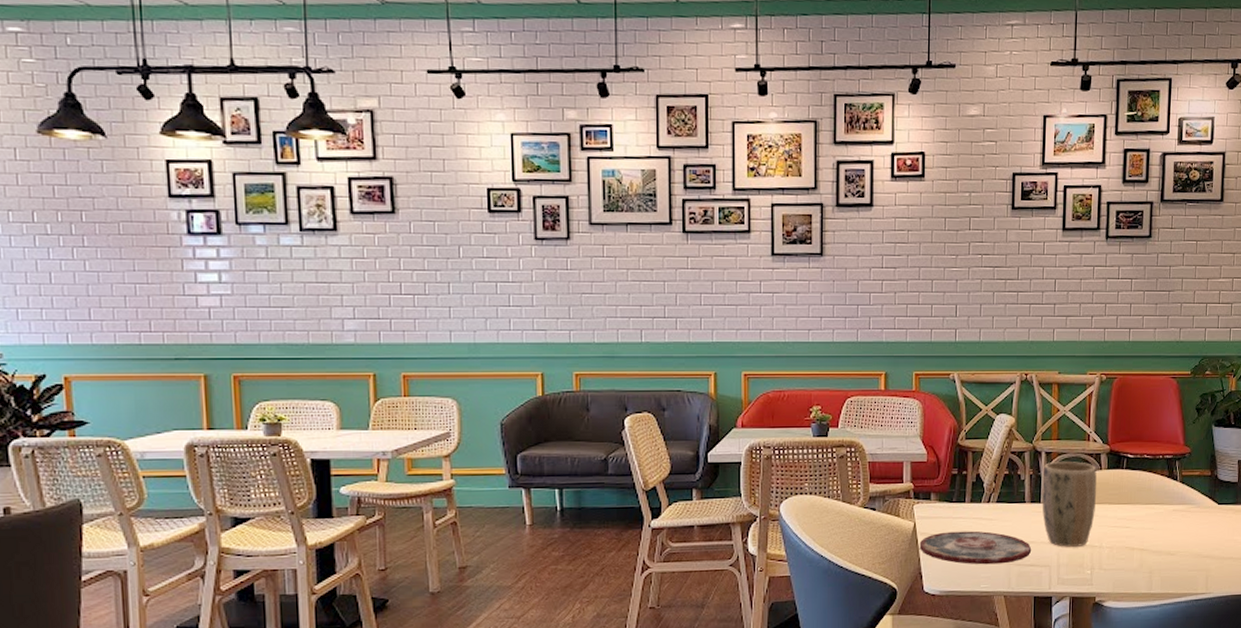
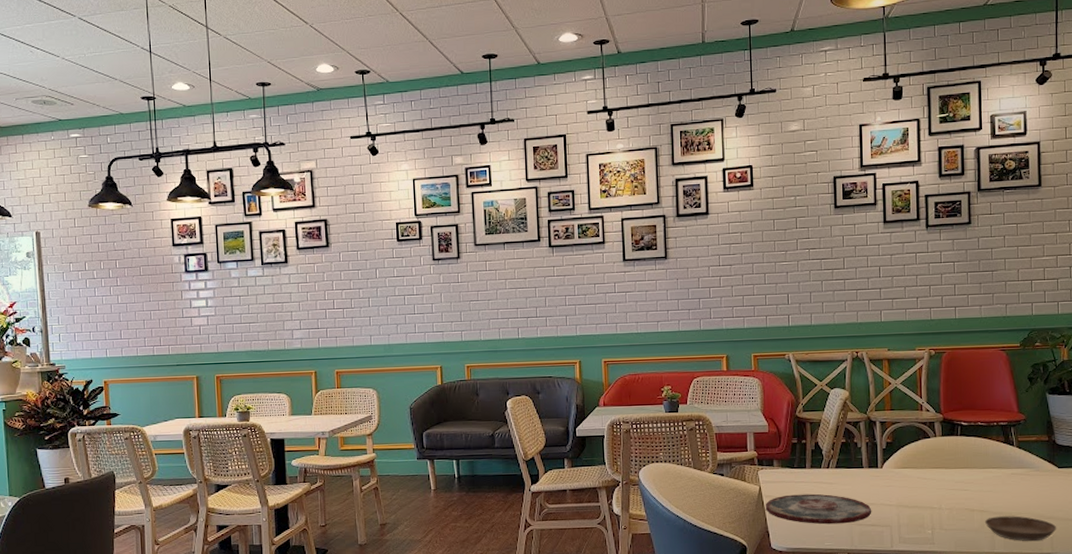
plant pot: present [1042,461,1097,547] -> none [878,429,933,509]
saucer: none [1143,554,1213,582] -> present [984,516,1057,542]

